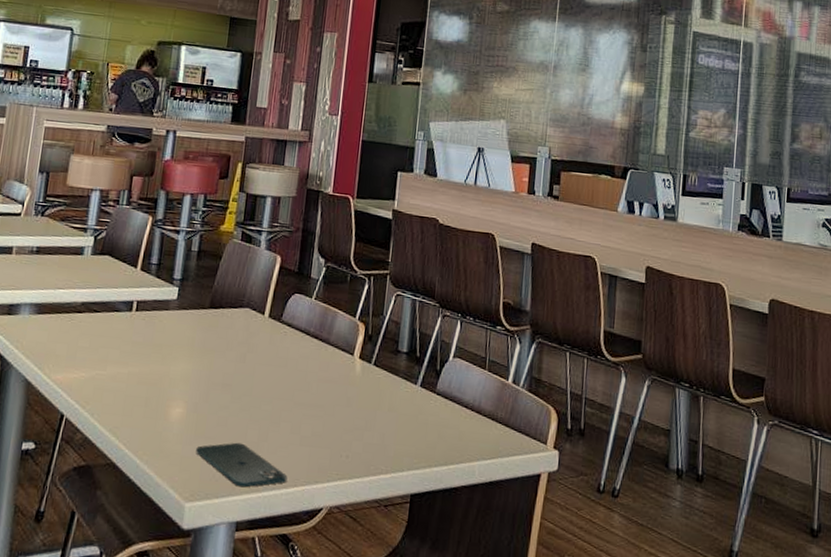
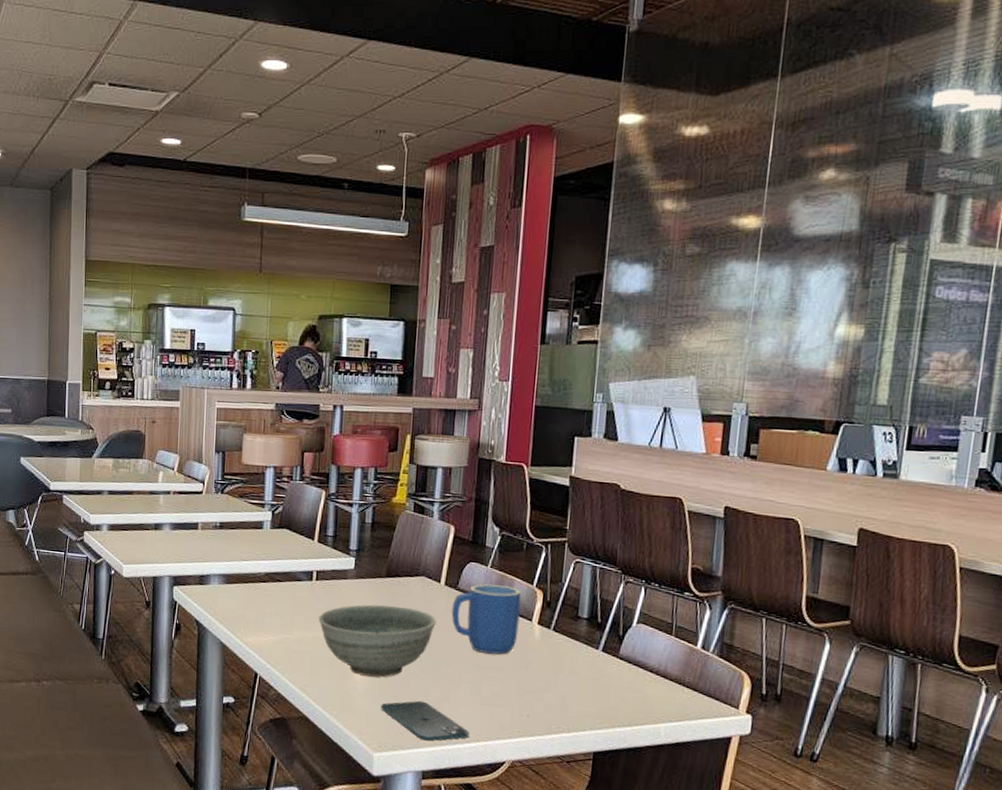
bowl: none [135,337,258,418] -> present [318,604,436,678]
mug: none [274,316,344,391] -> present [451,584,522,655]

